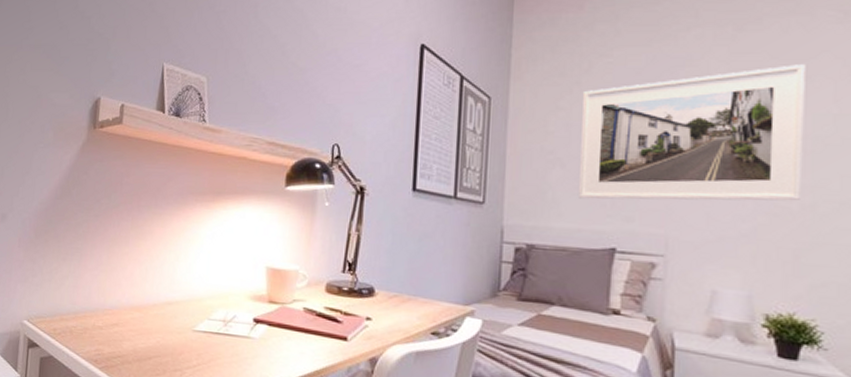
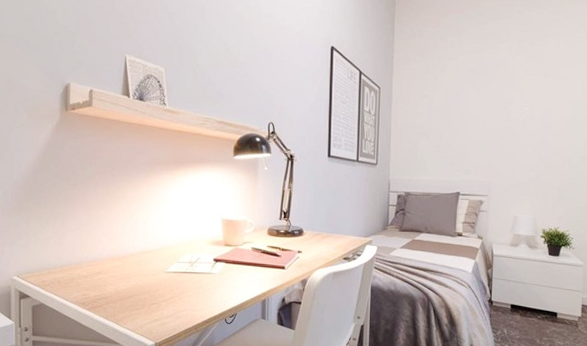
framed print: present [577,64,806,201] -> none [436,68,568,160]

